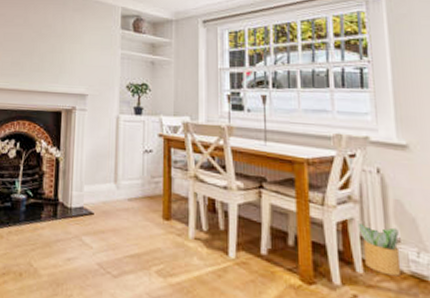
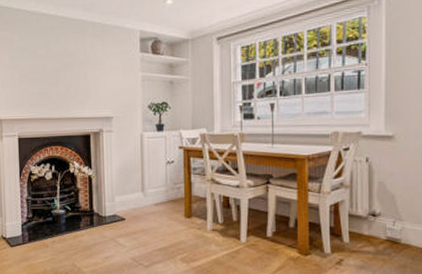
potted plant: present [357,220,402,277] -> none [347,202,380,242]

